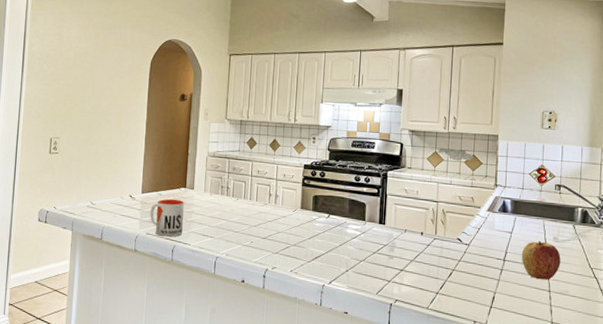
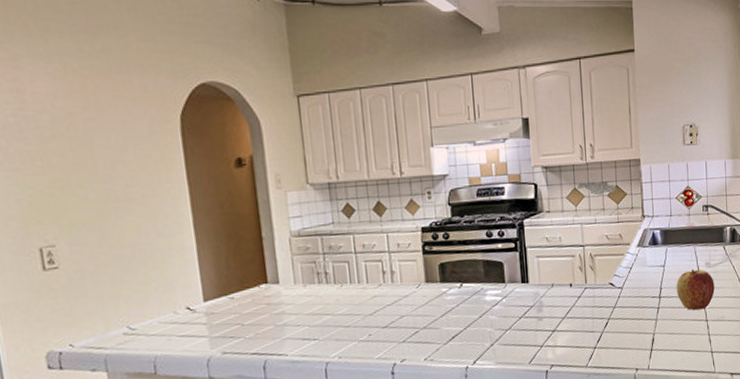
mug: present [150,199,184,237] -> none [221,300,274,353]

